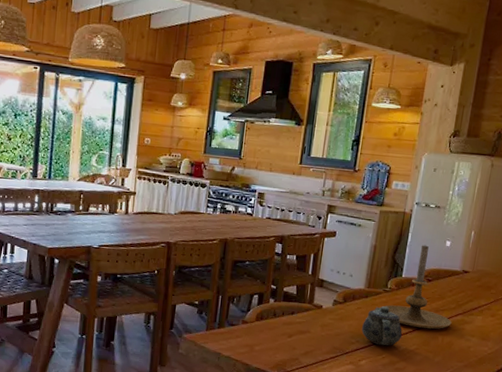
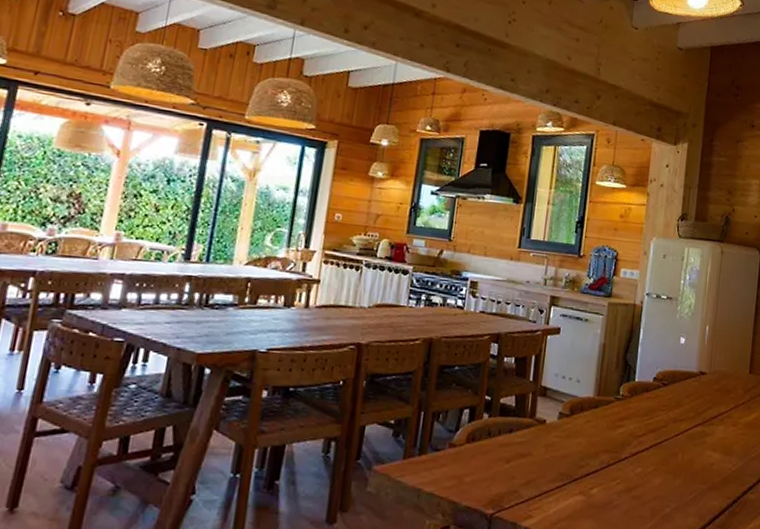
teapot: present [362,306,402,346] -> none [592,418,638,468]
candle holder: present [380,245,452,330] -> none [612,342,692,445]

